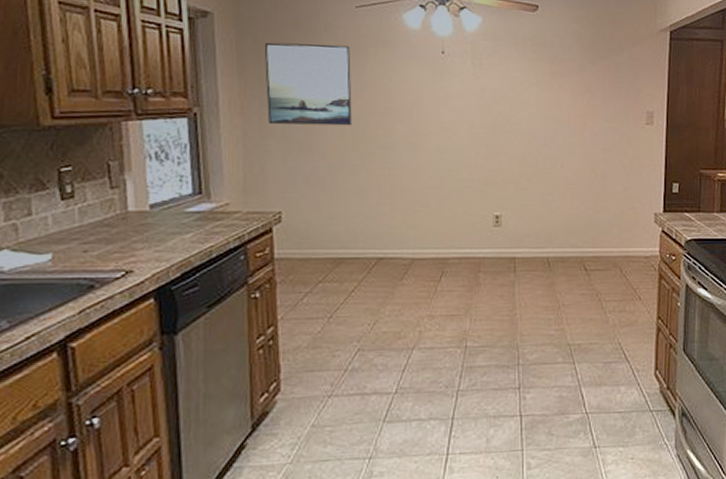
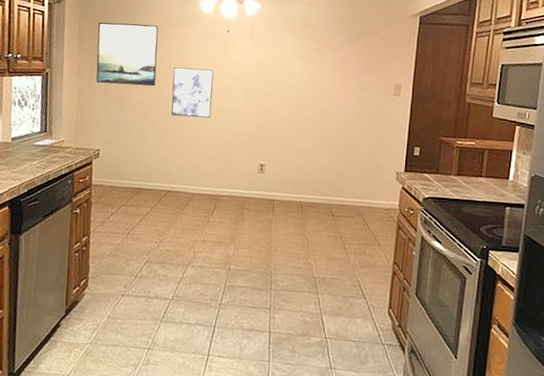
wall art: none [374,99,429,163] -> present [171,67,214,118]

